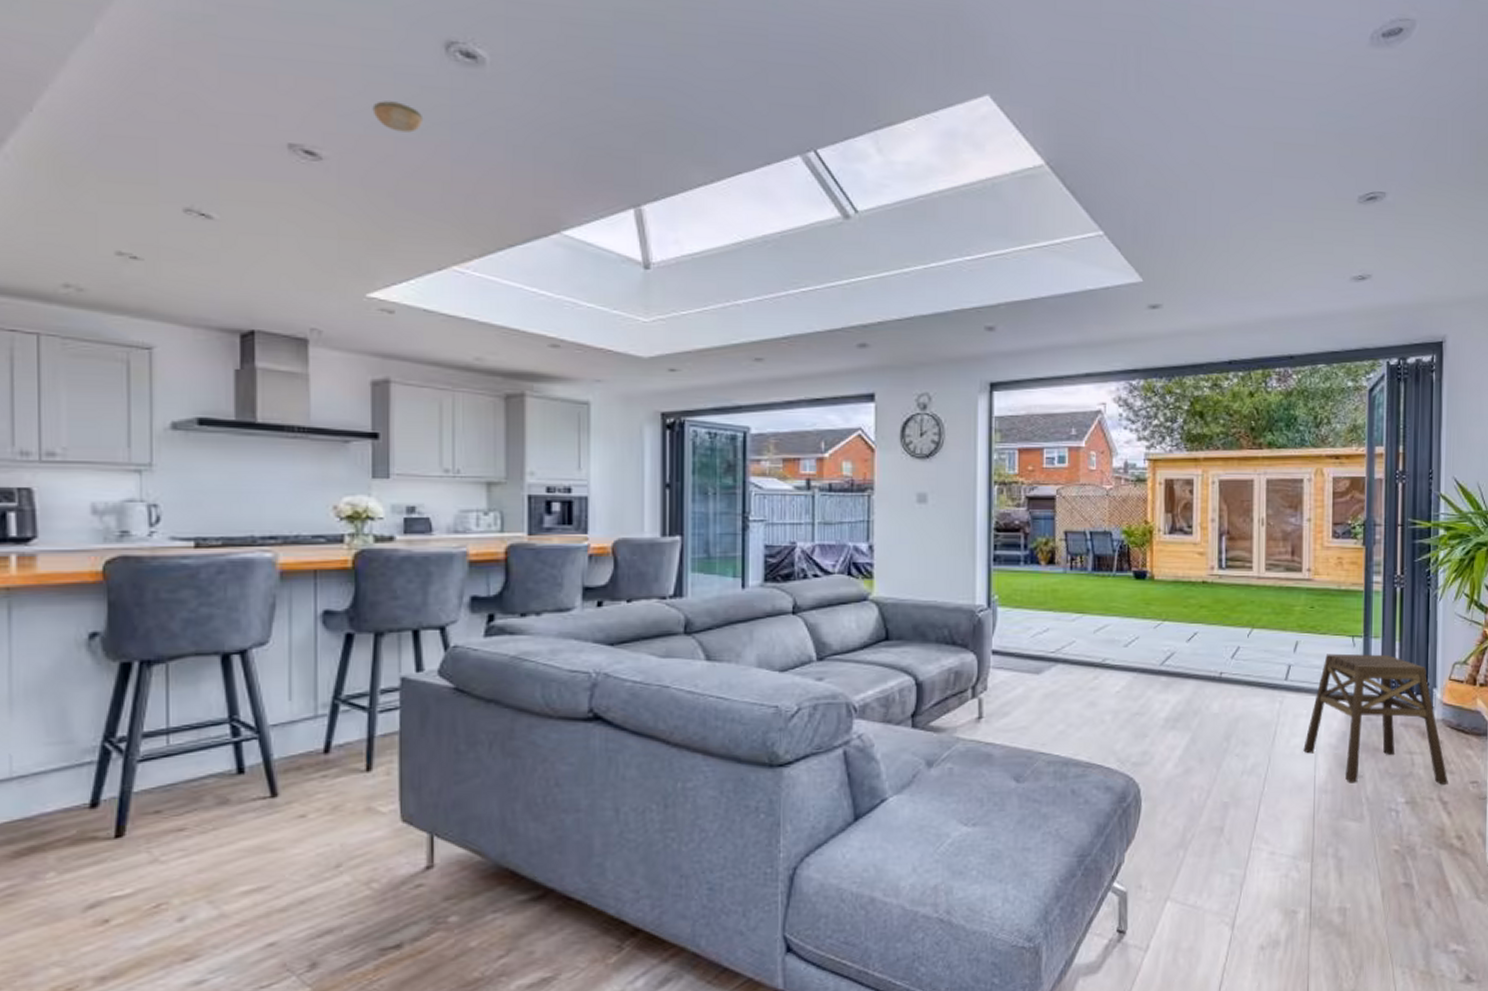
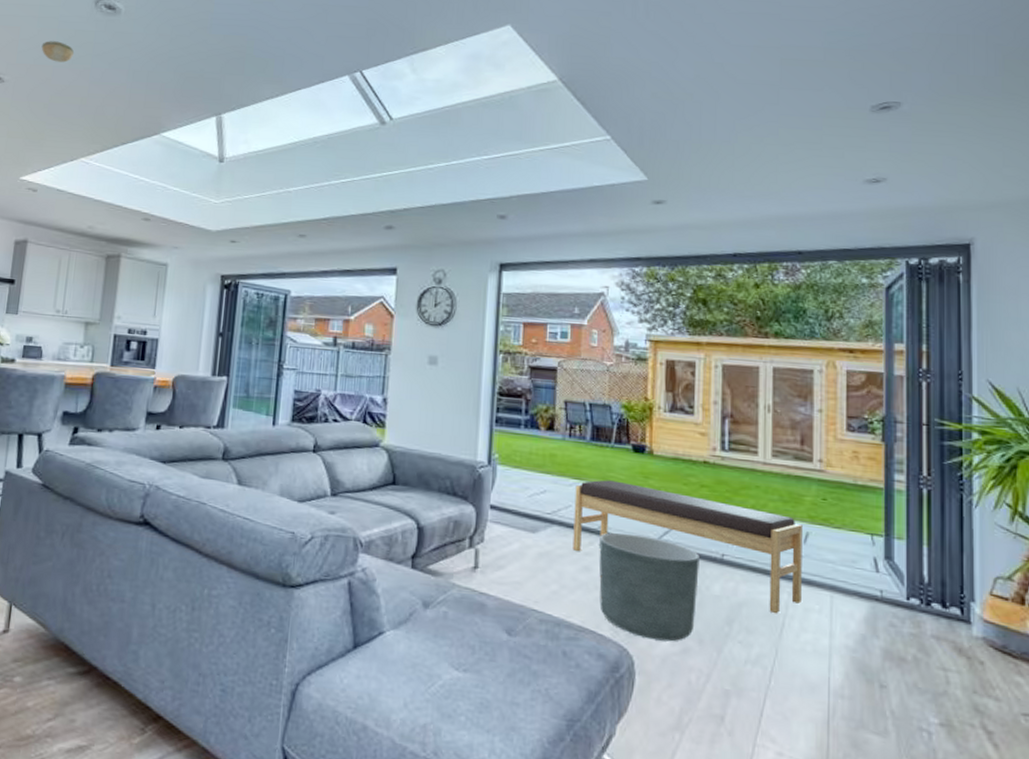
bench: none [1078,610,1293,724] -> present [572,480,803,614]
planter: none [1104,663,1200,765] -> present [599,532,700,642]
stool: present [1303,653,1448,785] -> none [815,549,993,712]

